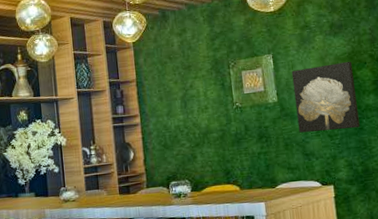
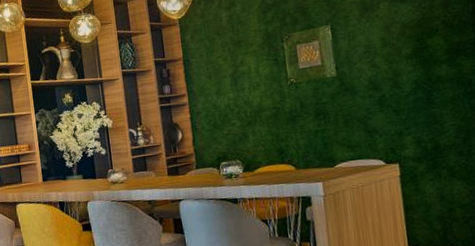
wall art: present [291,61,360,133] -> none [352,29,430,109]

